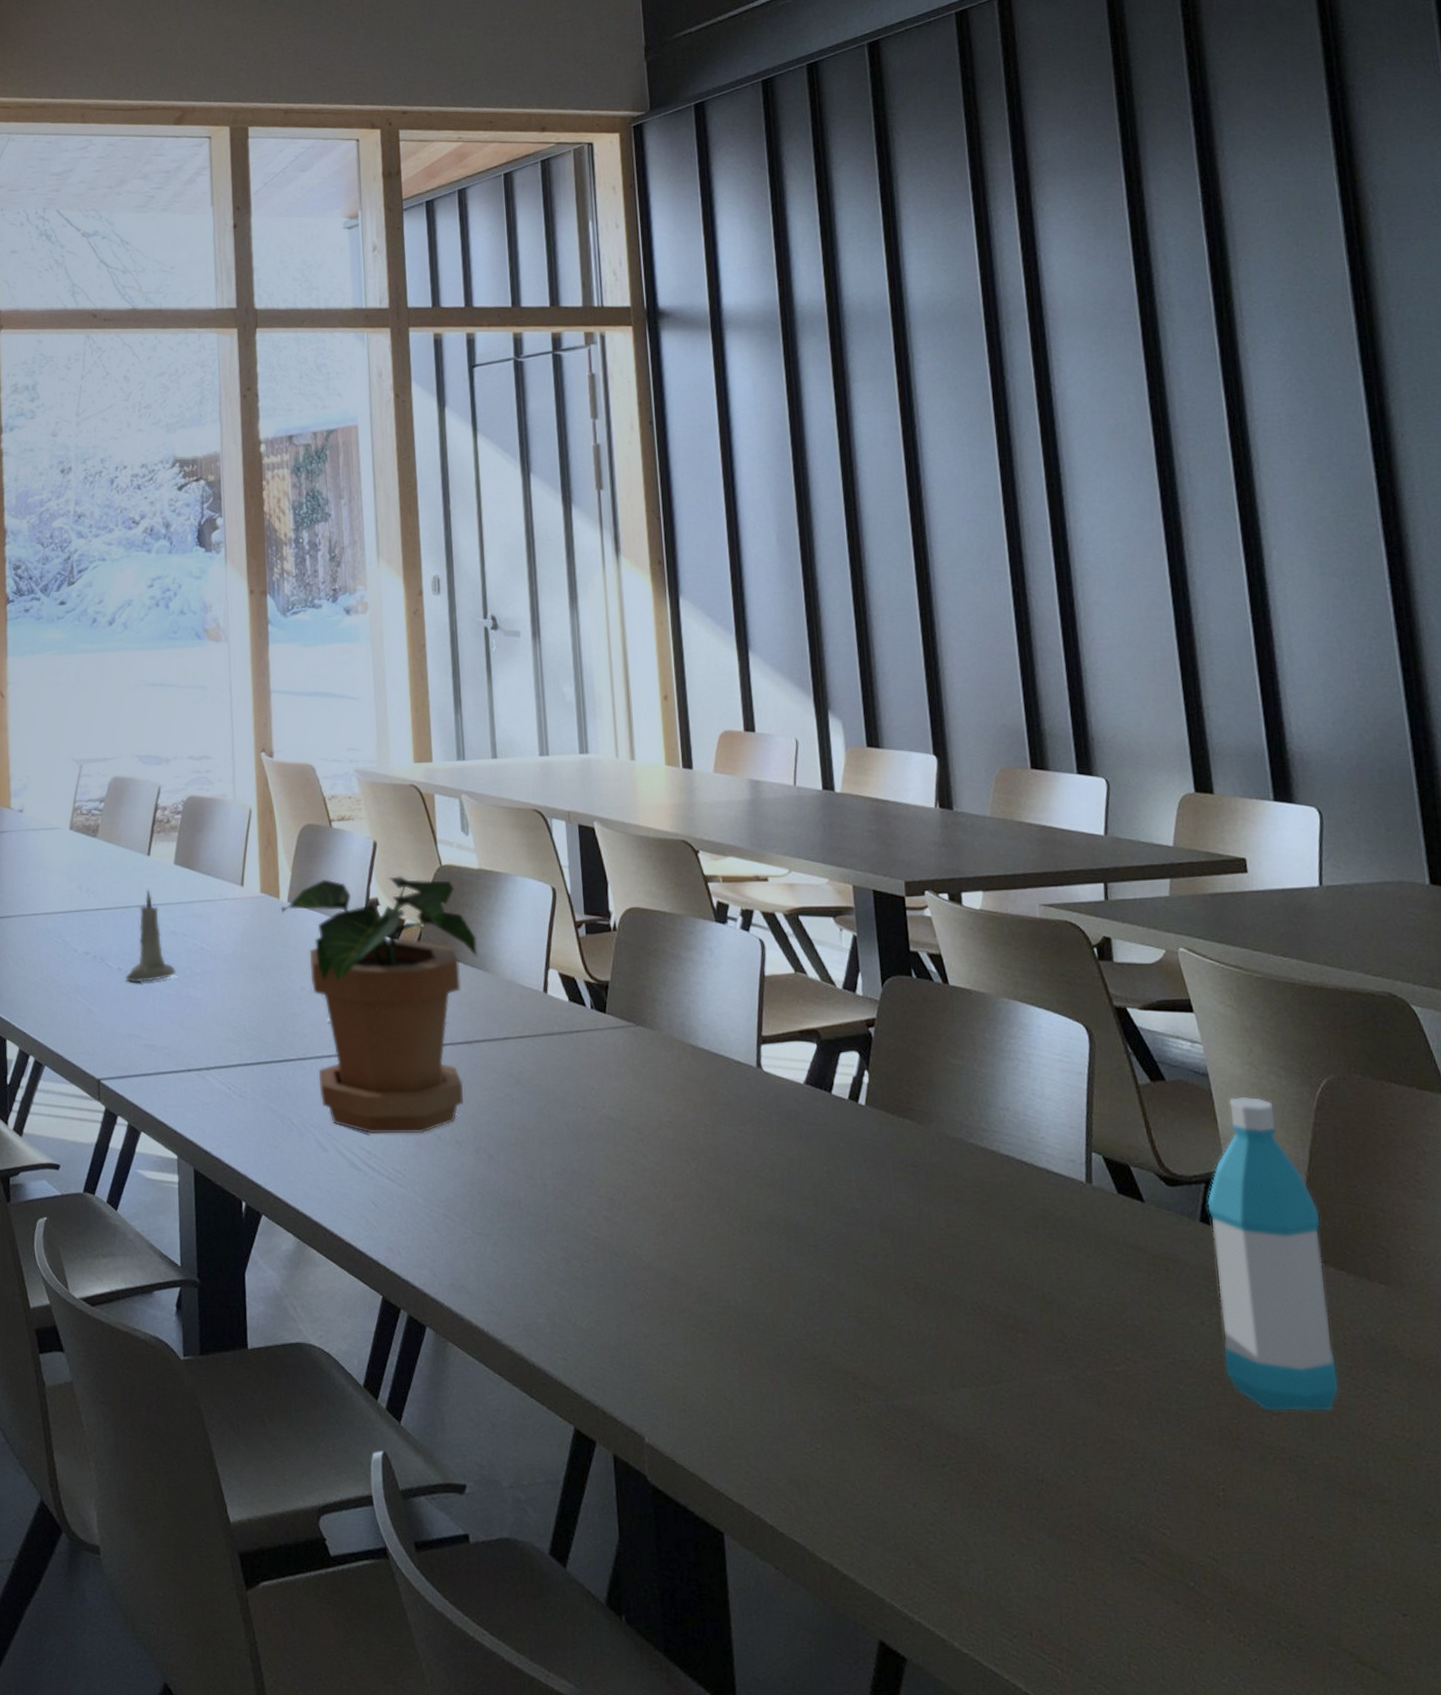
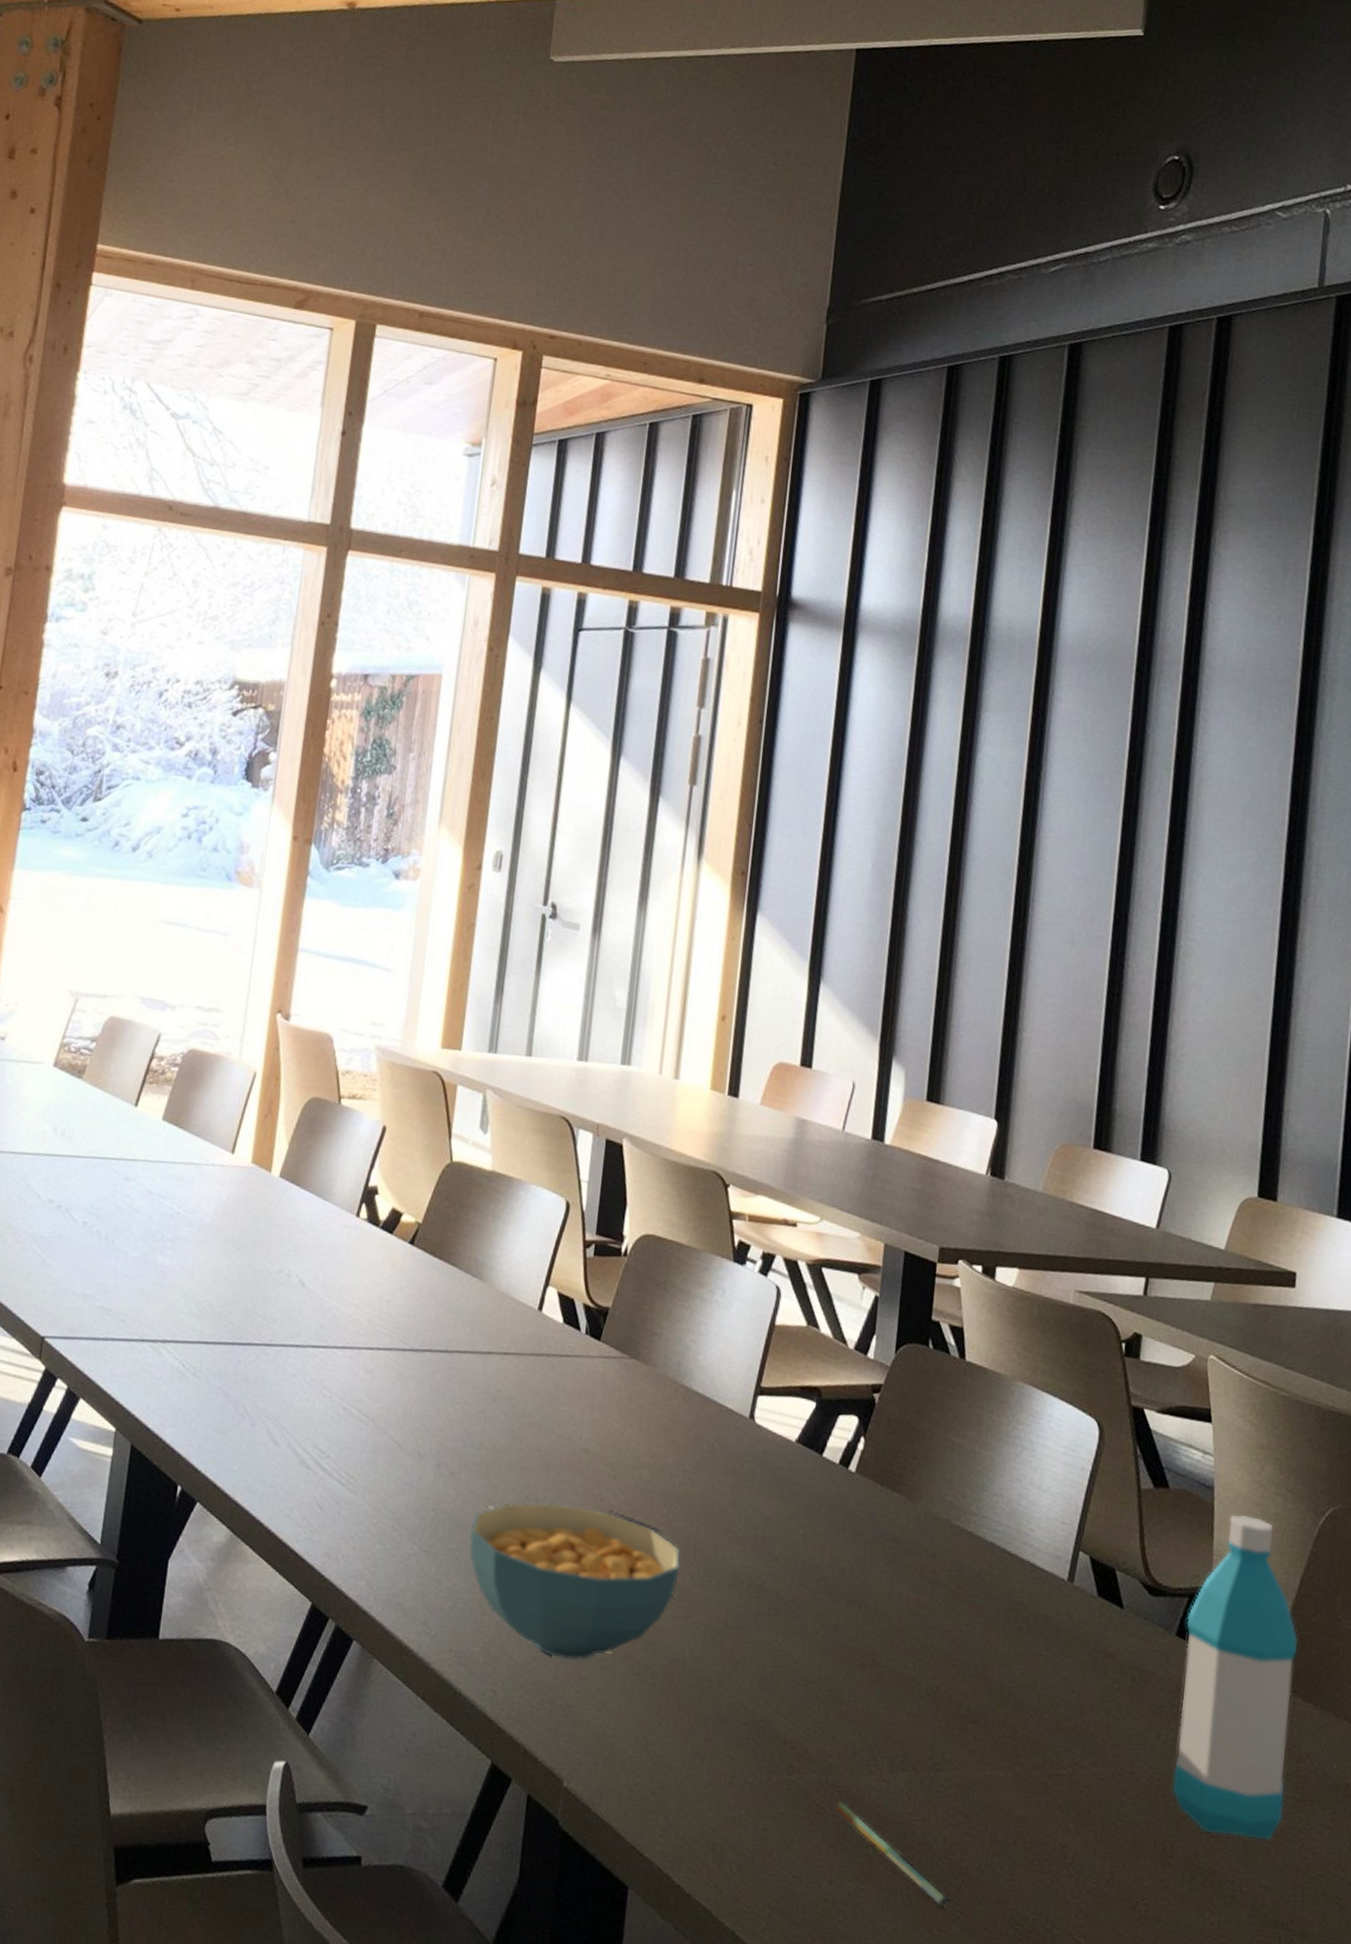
candle: present [124,889,177,983] -> none [88,1142,147,1241]
potted plant: present [281,875,478,1134] -> none [271,1158,477,1440]
cereal bowl: none [516,1171,718,1320] -> present [469,1502,681,1661]
pen: none [906,1425,1032,1517] -> present [836,1802,948,1908]

